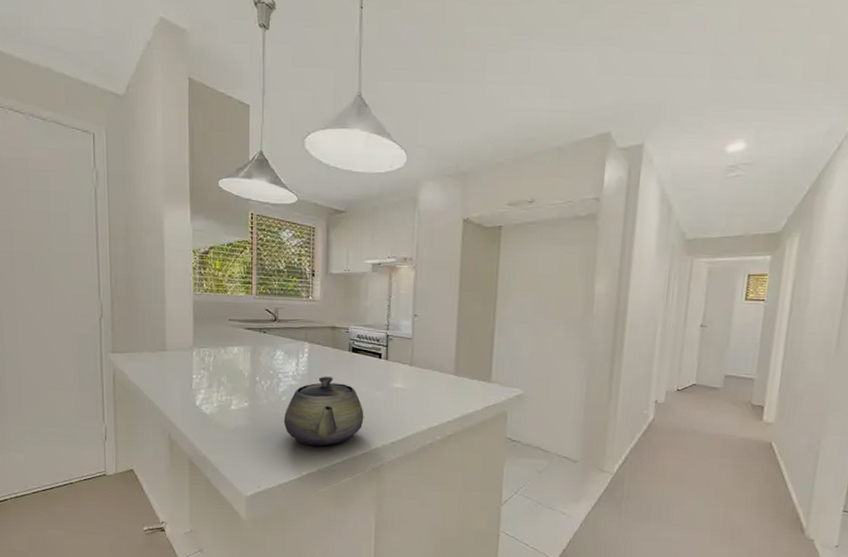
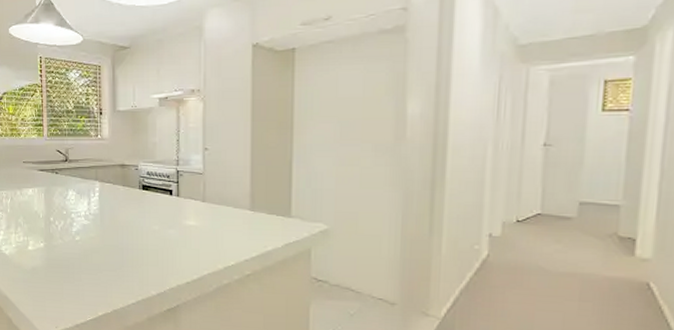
teapot: present [283,376,364,447] -> none [78,215,157,287]

